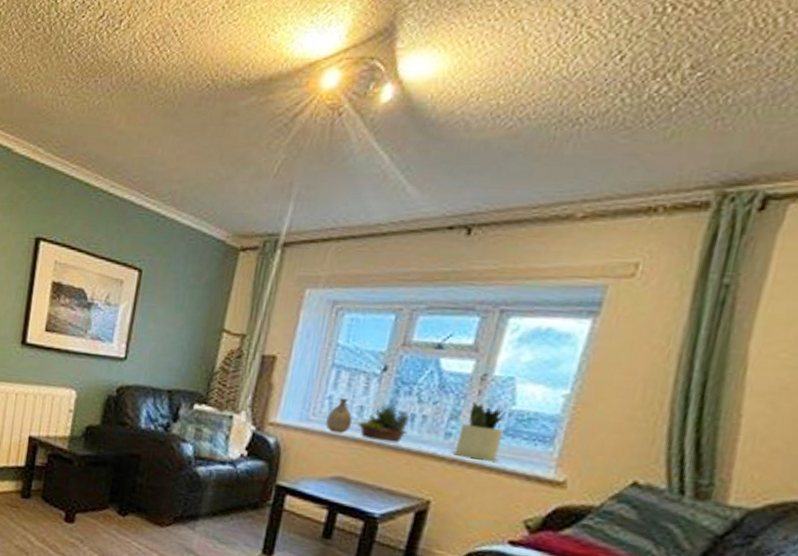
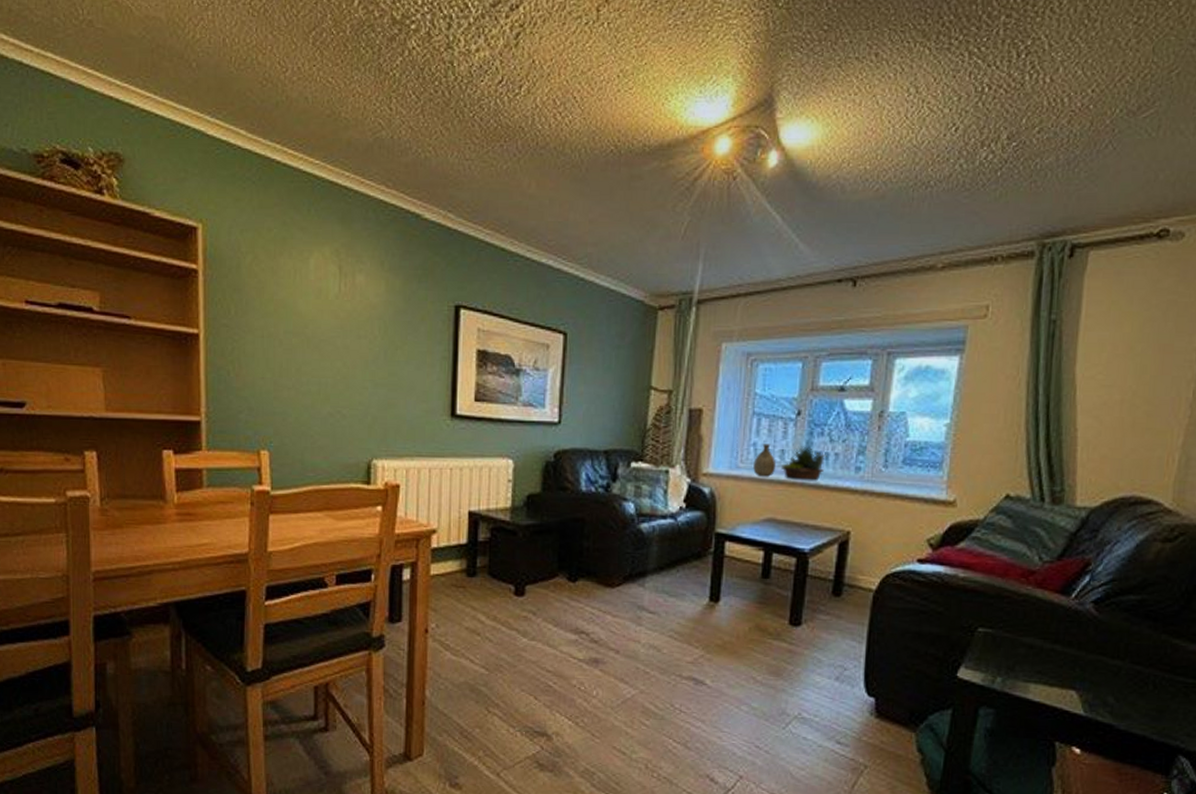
planter: present [451,401,508,463] -> none [862,436,903,491]

